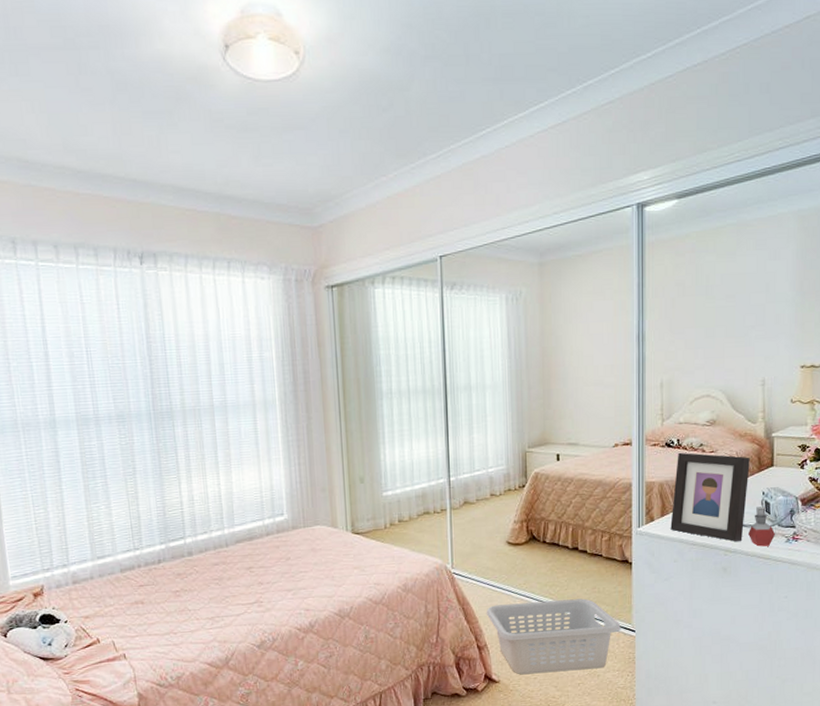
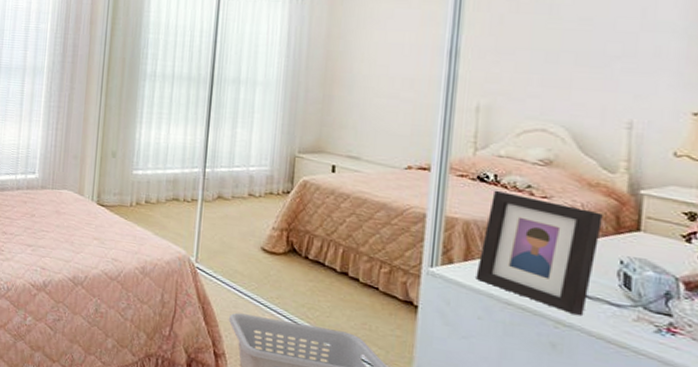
perfume bottle: present [749,506,776,547] -> none [594,277,639,332]

